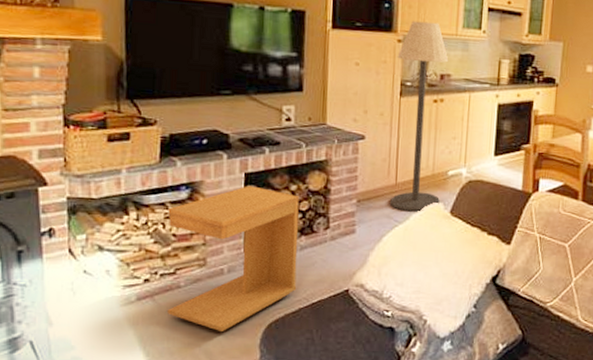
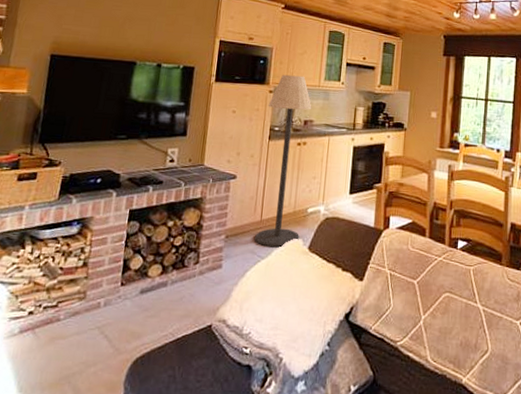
side table: present [168,186,299,333] -> none [45,221,175,368]

